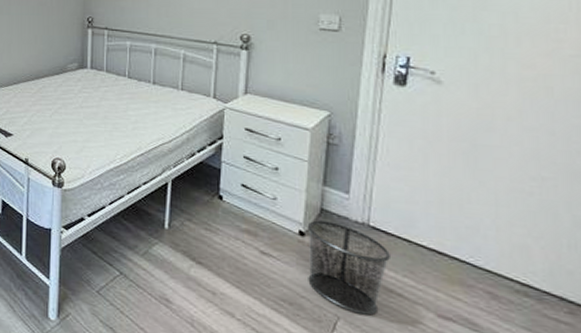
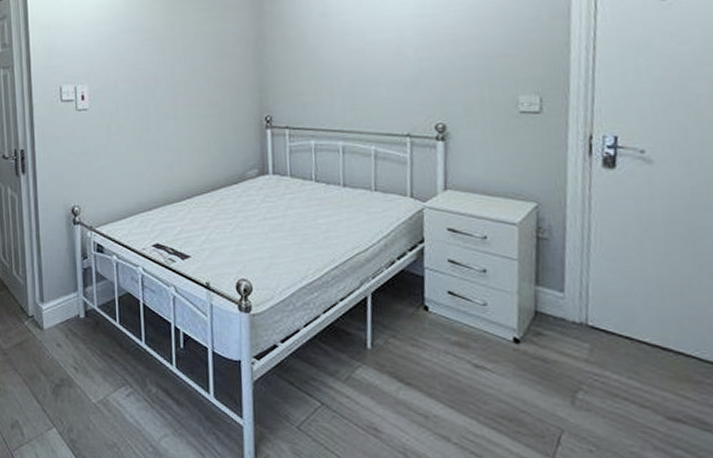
waste bin: present [307,220,390,315] -> none [521,324,612,425]

